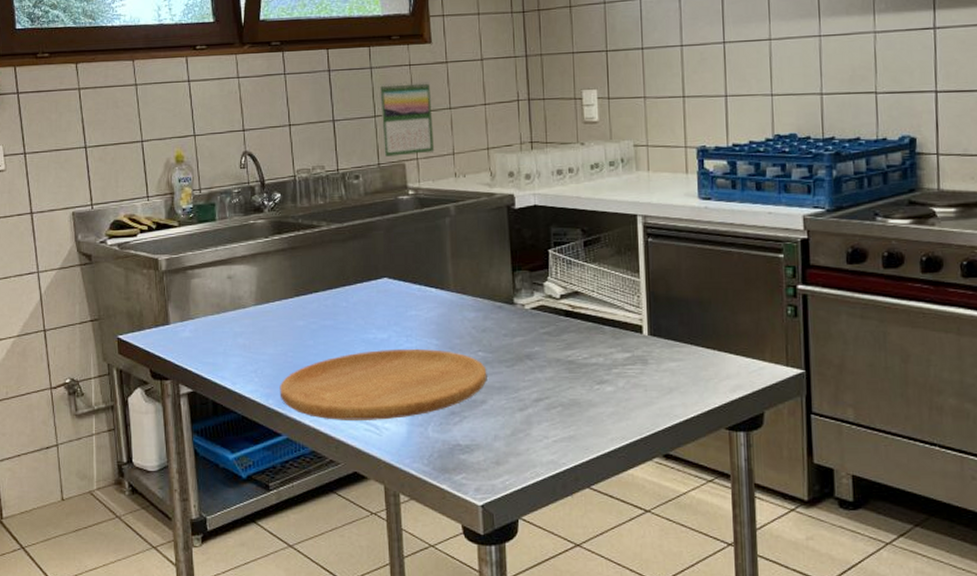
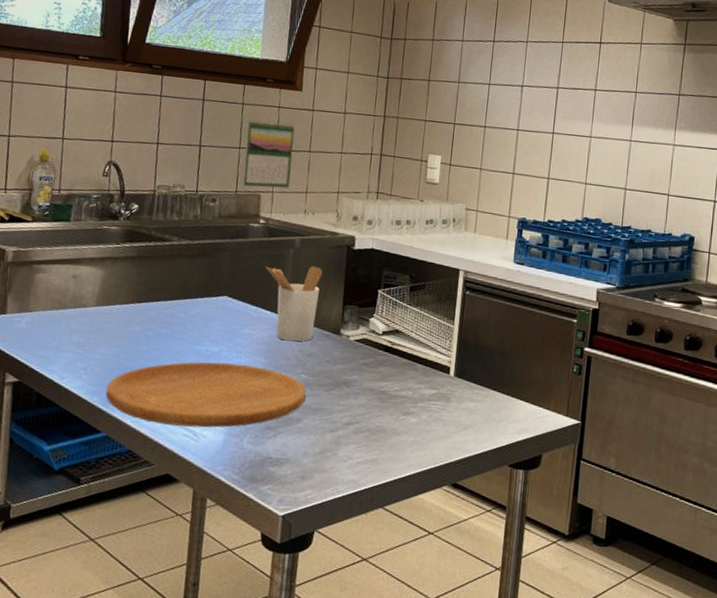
utensil holder: none [422,233,485,318] -> present [266,266,323,342]

